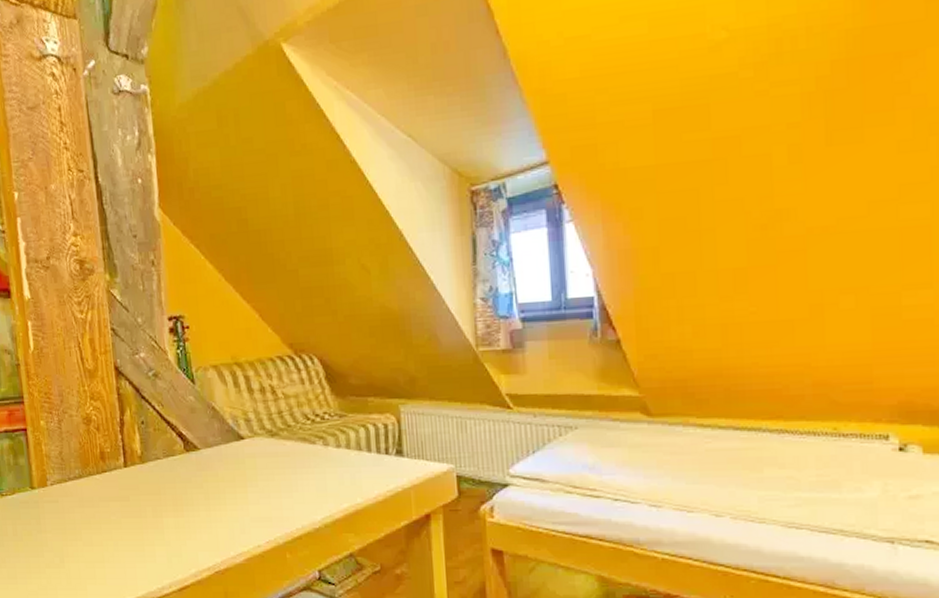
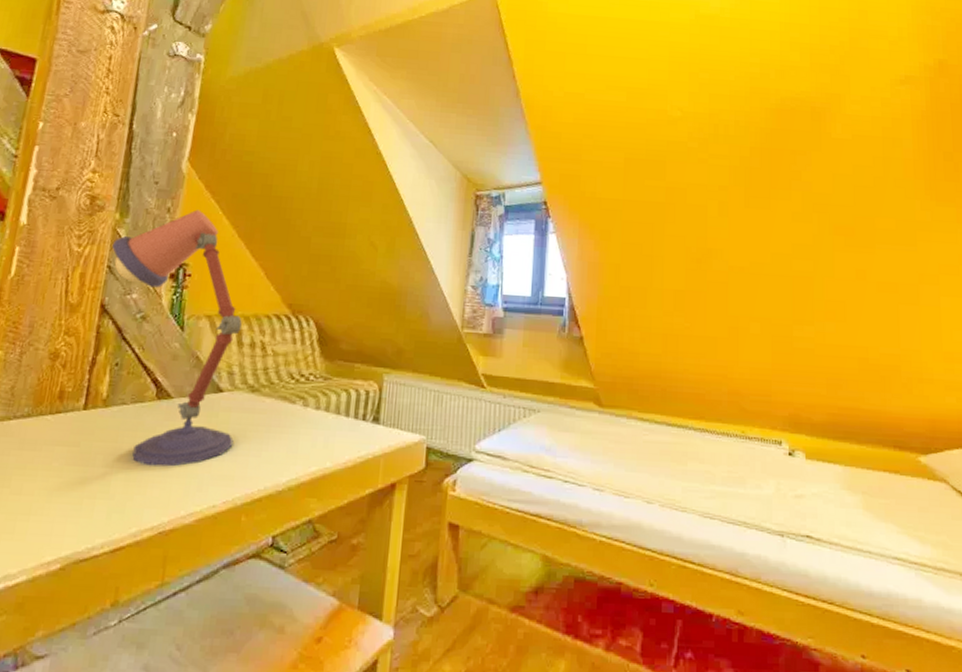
desk lamp: none [110,258,264,513] -> present [112,209,242,467]

